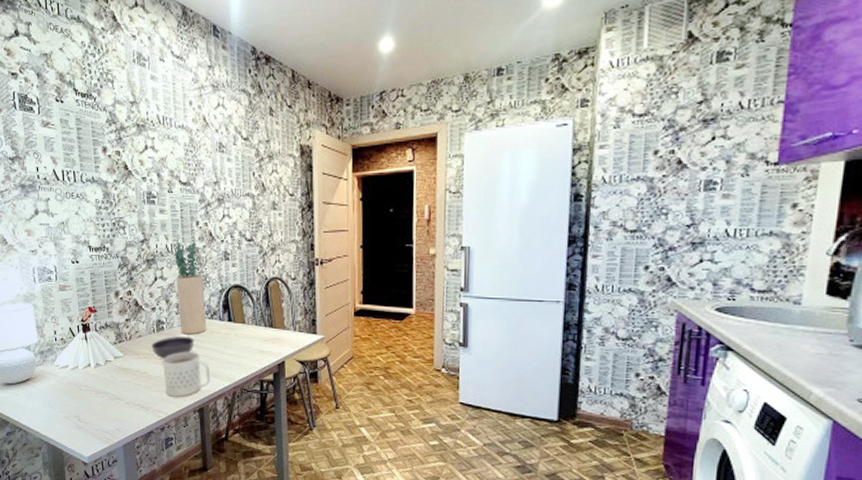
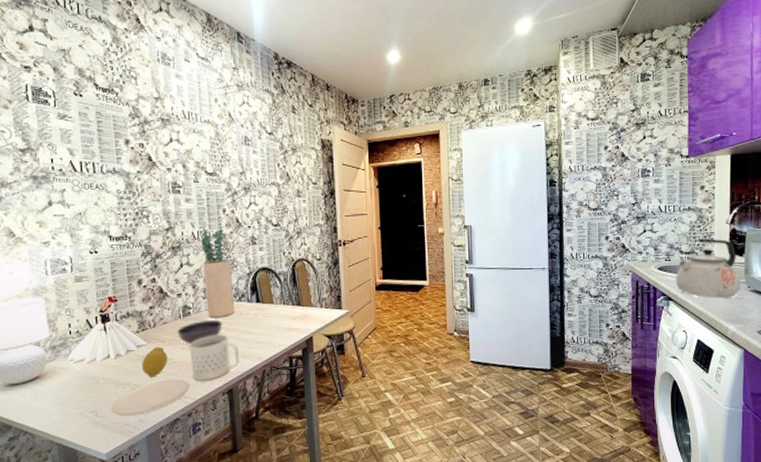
plate: none [92,392,163,424] -> present [111,379,190,416]
fruit: none [119,359,142,389] -> present [141,346,168,377]
kettle: none [739,273,839,353] -> present [675,238,740,298]

